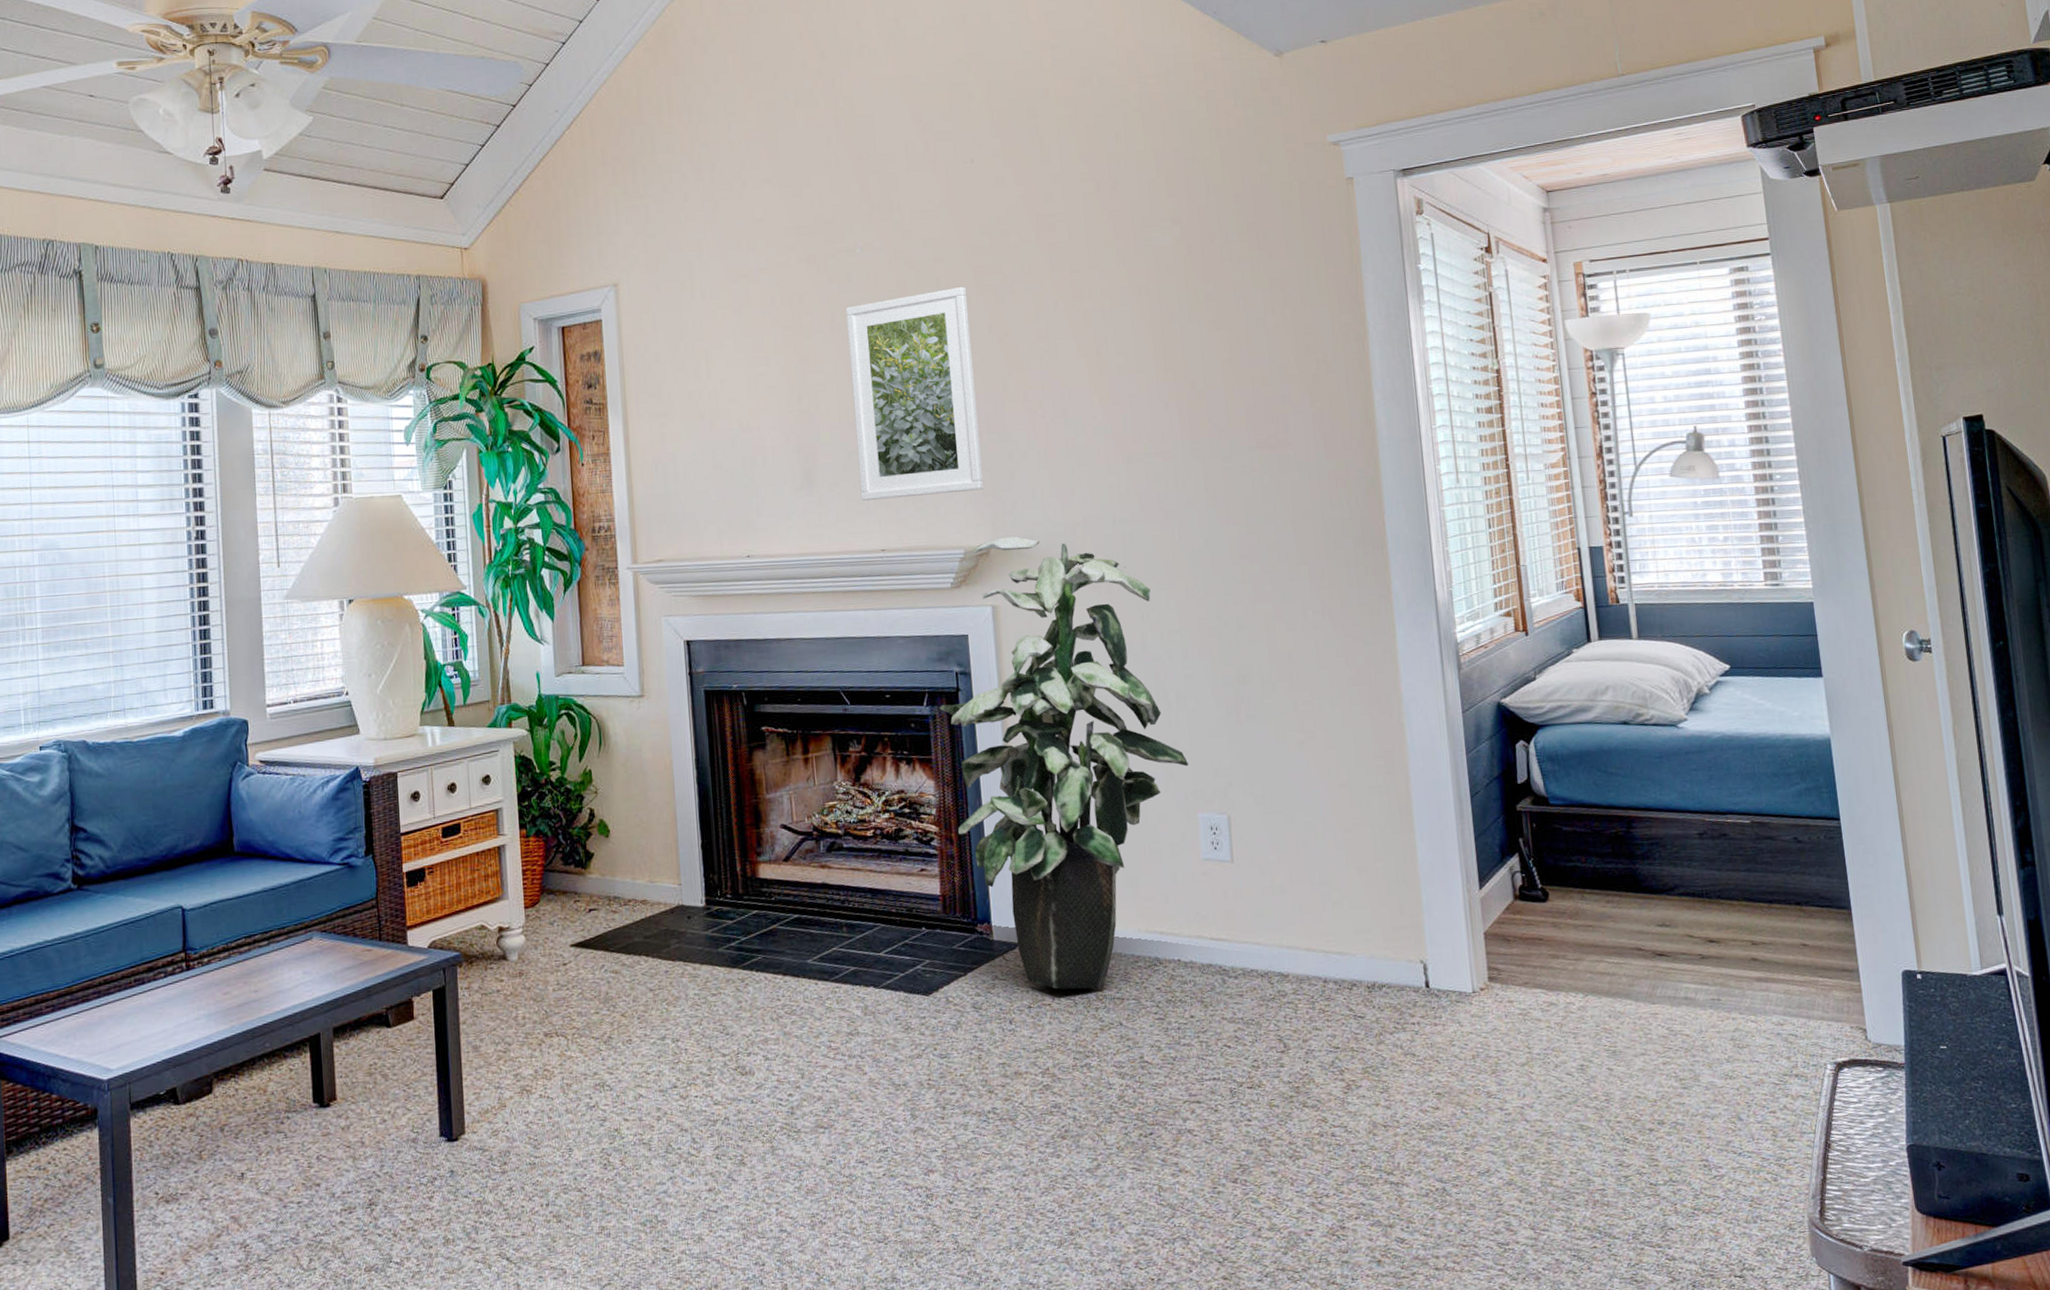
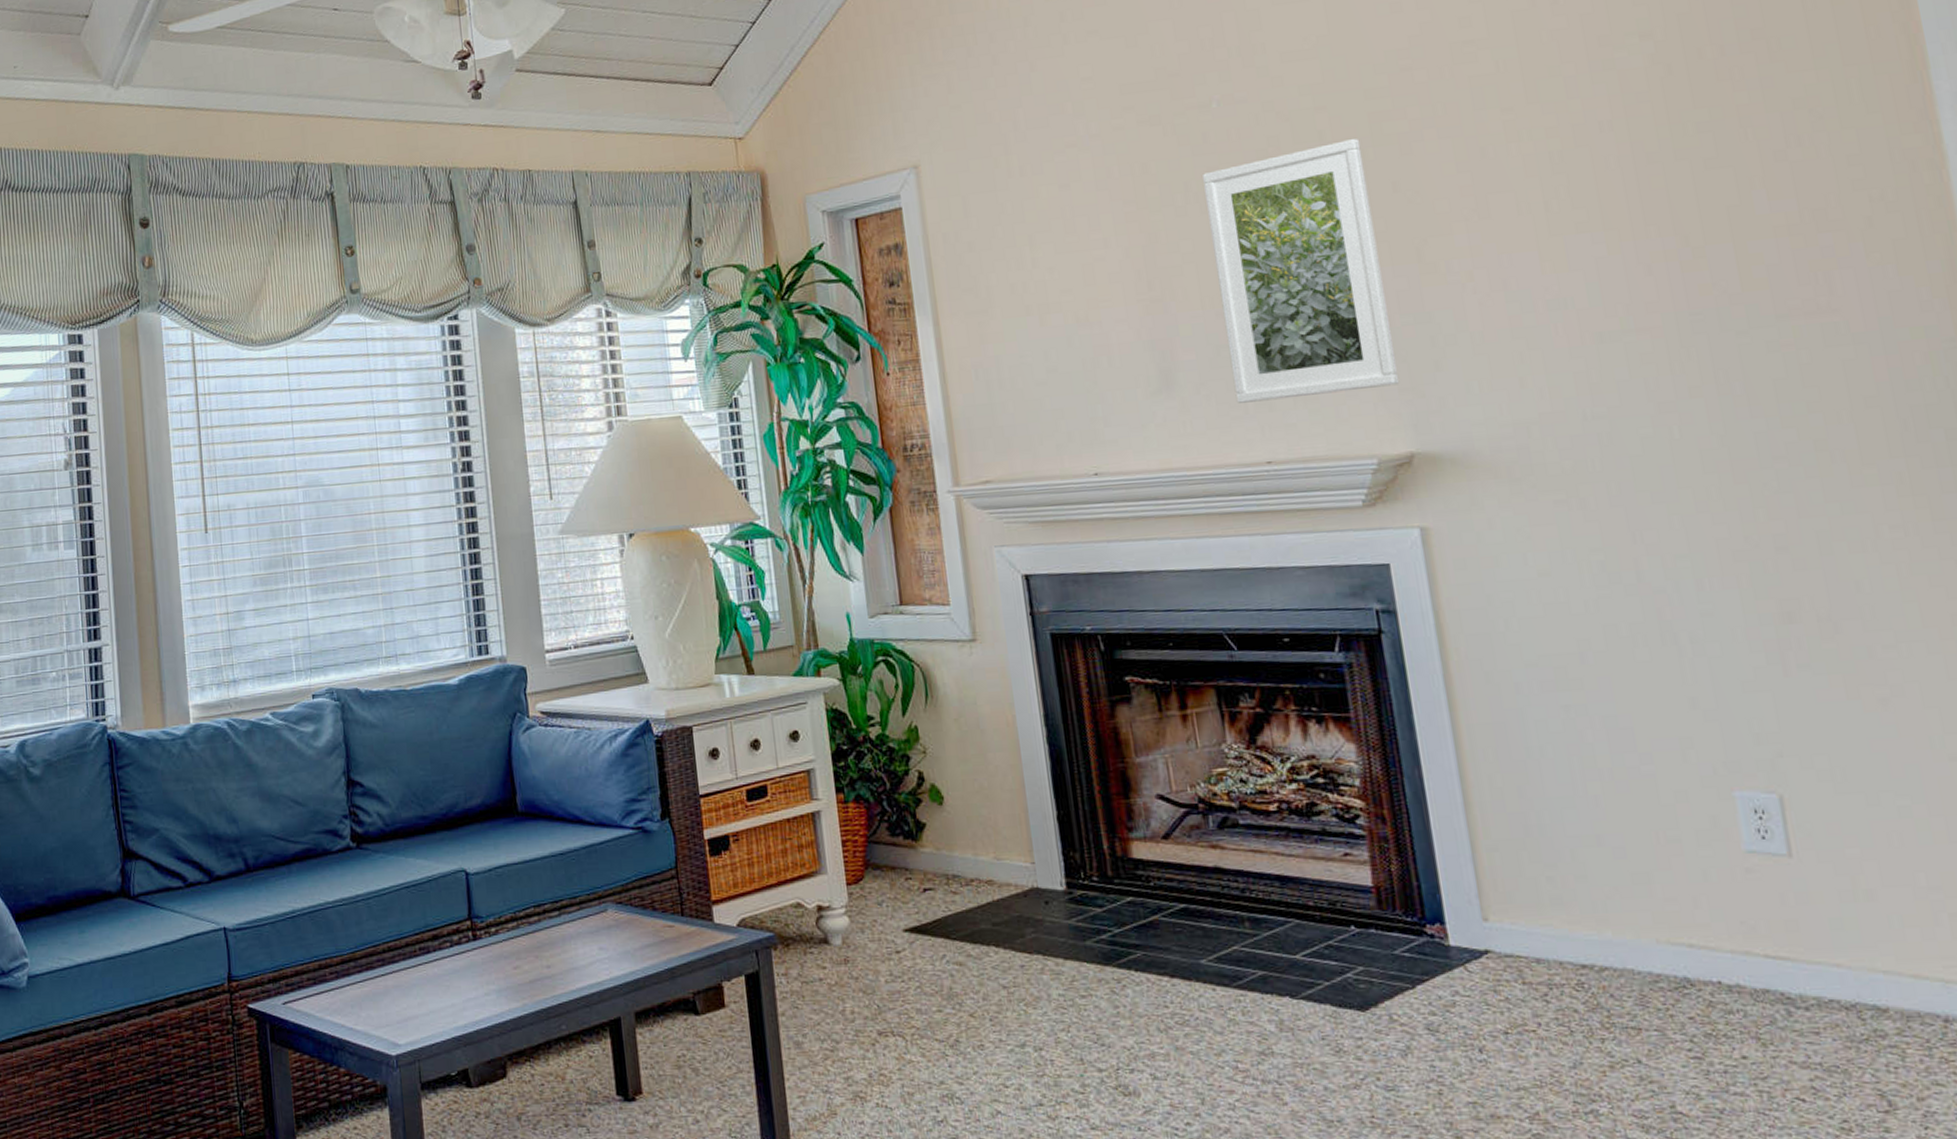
indoor plant: present [938,537,1189,990] -> none [1355,441,1716,1014]

